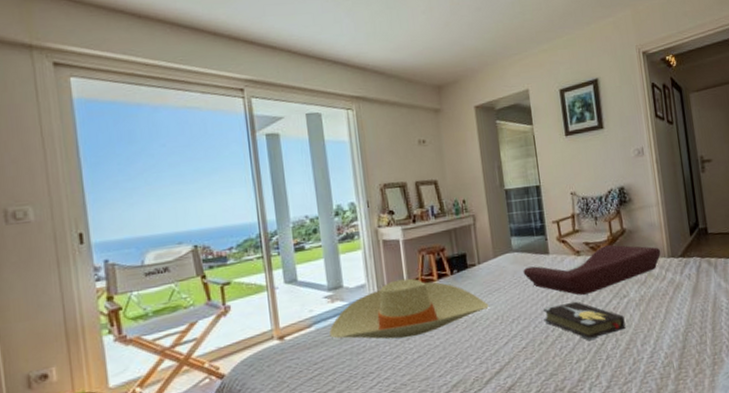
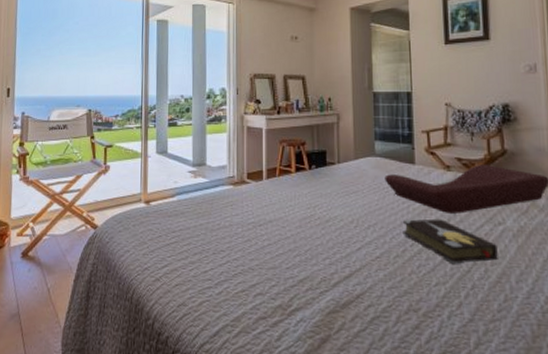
straw hat: present [329,278,489,339] -> none [189,166,344,224]

